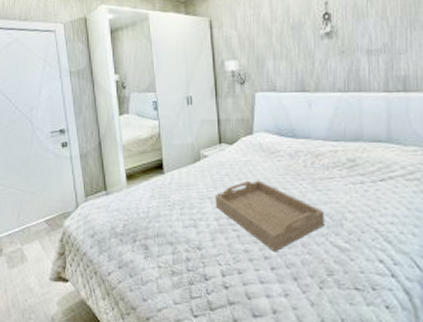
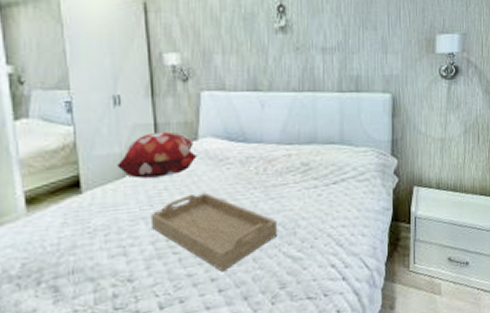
decorative pillow: none [189,126,253,165] -> present [117,131,197,179]

